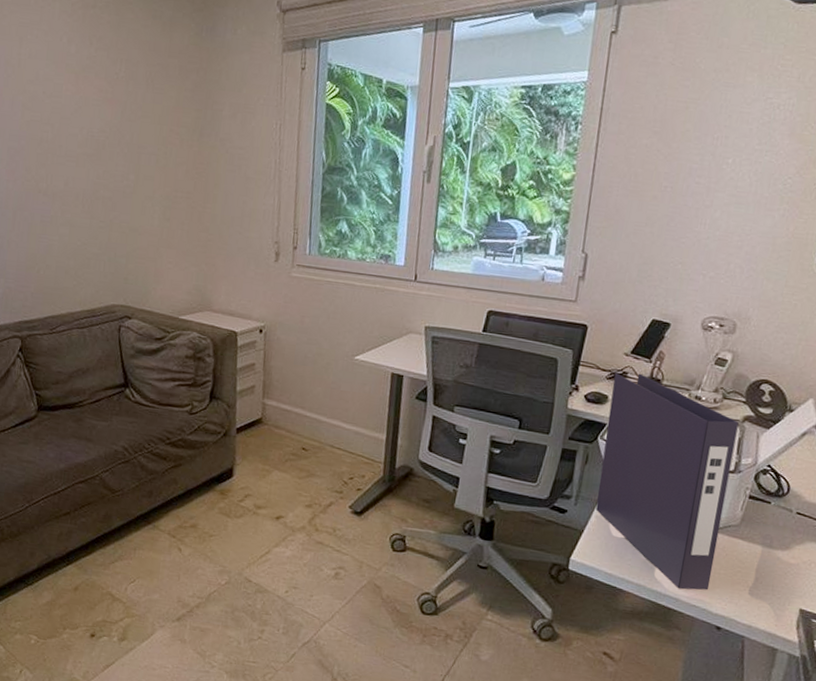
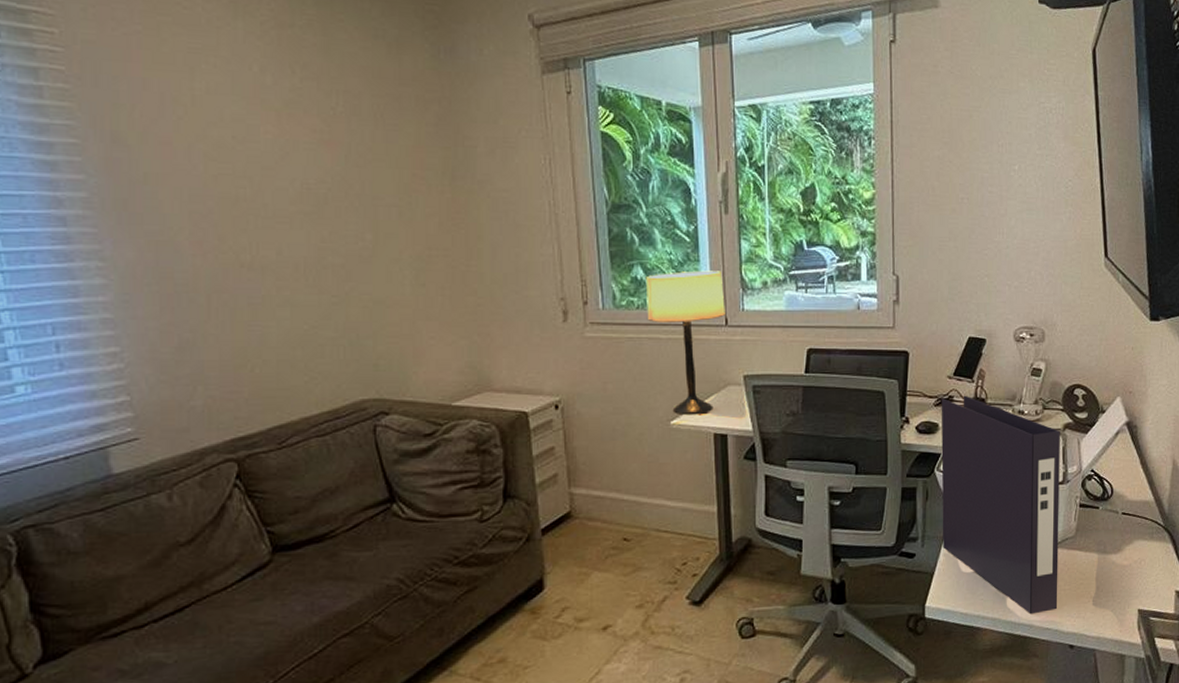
table lamp: none [346,229,418,355] -> present [645,270,725,416]

